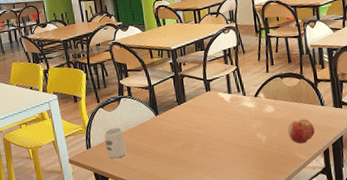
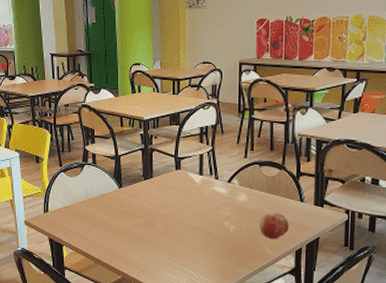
cup: present [104,128,126,159] -> none [63,195,84,227]

